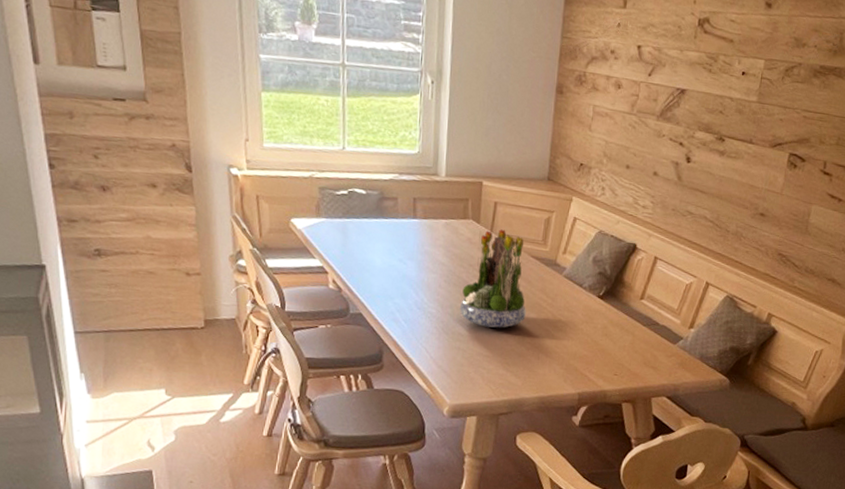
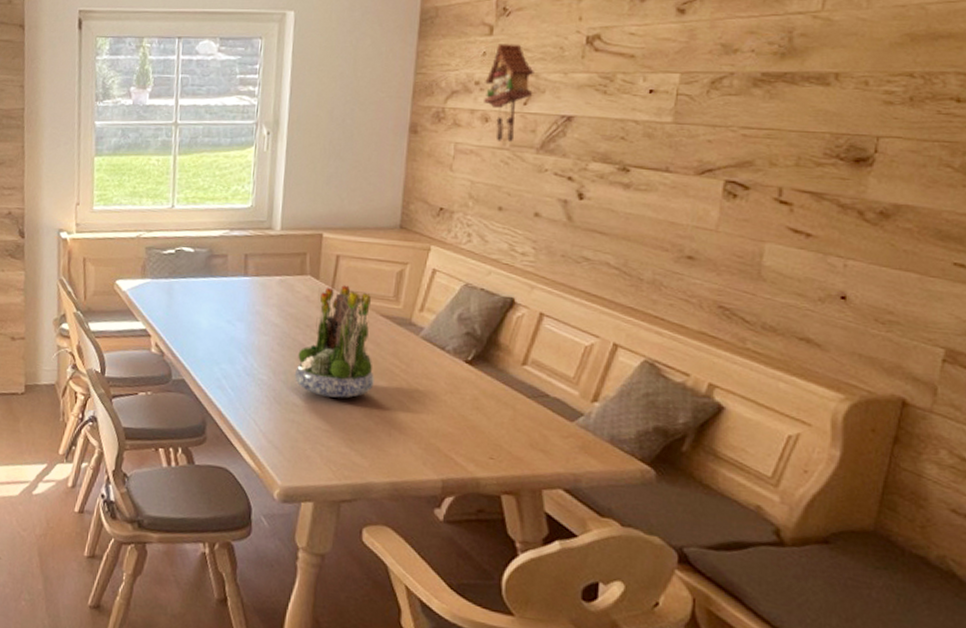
cuckoo clock: none [617,17,659,109] -> present [484,44,536,143]

